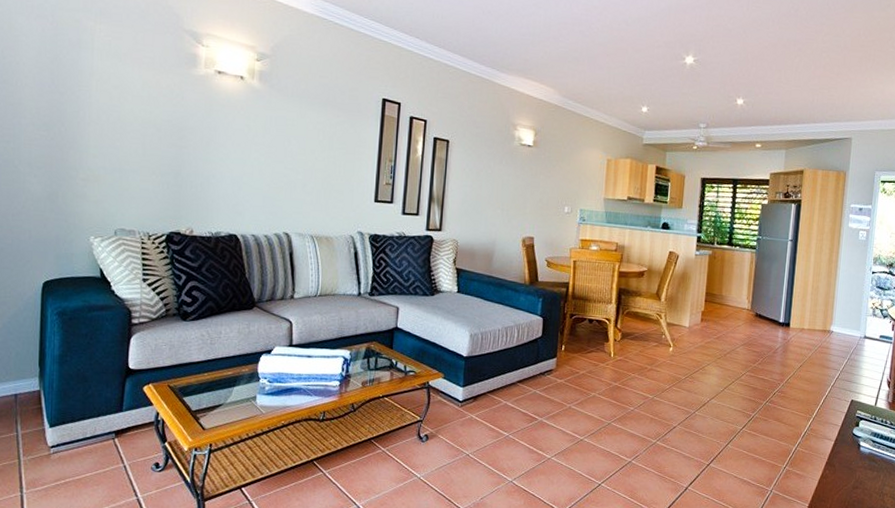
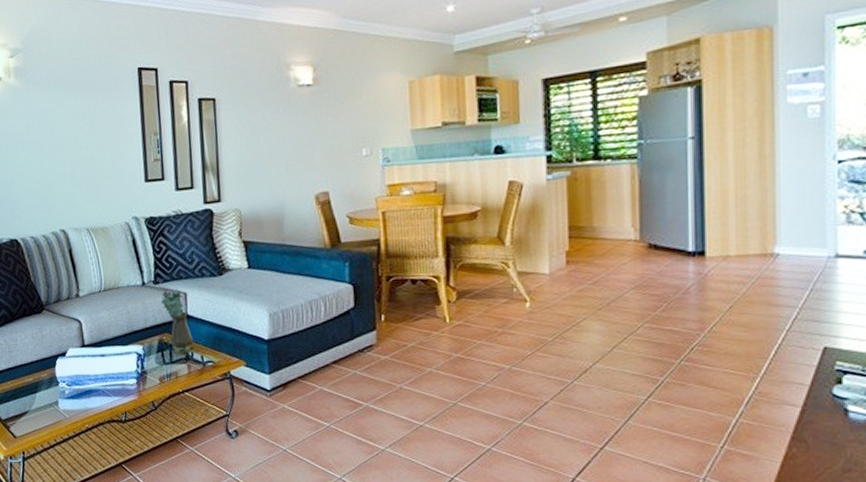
vase: none [374,301,399,364] -> present [161,288,193,356]

